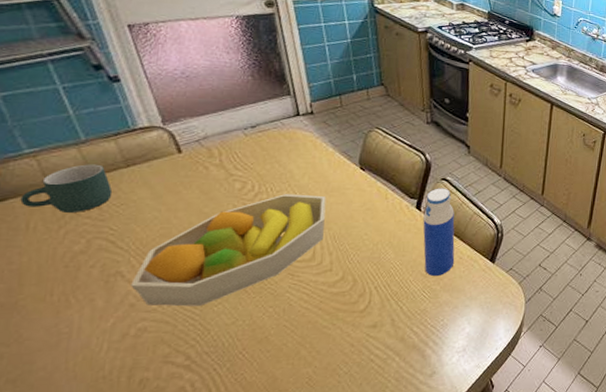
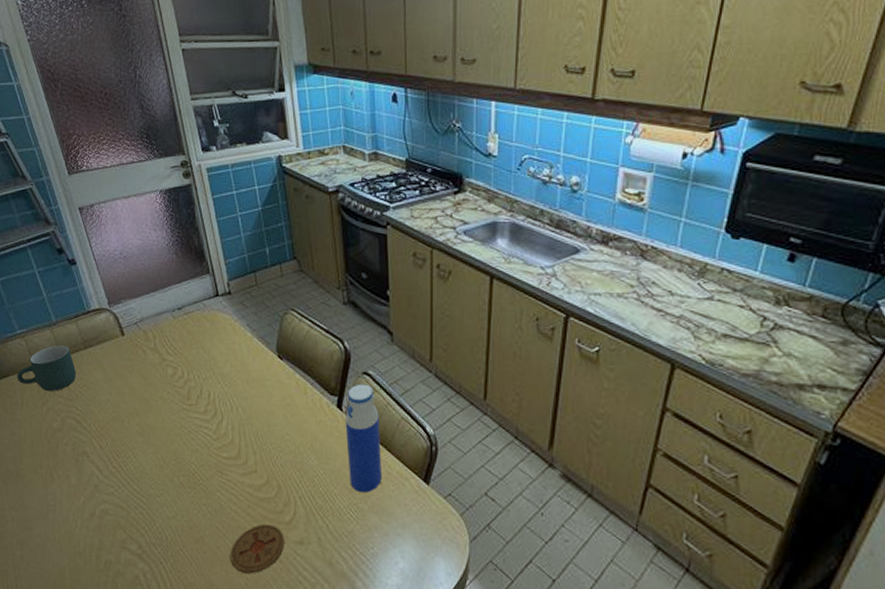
fruit bowl: present [131,194,327,307] -> none [94,382,248,495]
coaster: none [298,314,358,363] -> present [230,523,285,574]

